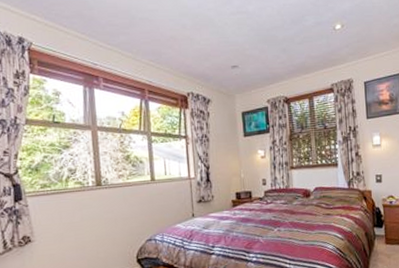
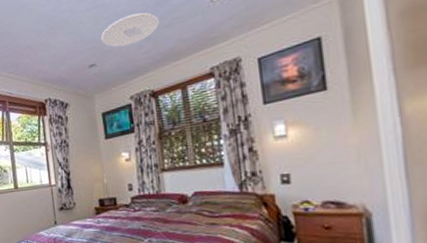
ceiling light: none [243,26,294,54] -> present [101,12,160,47]

